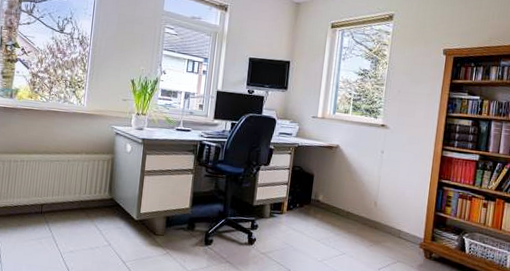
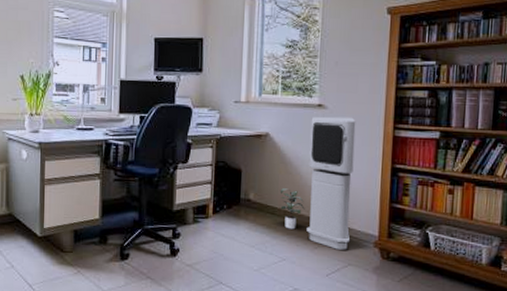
potted plant: none [344,193,365,229] -> present [280,188,305,230]
air purifier: none [364,135,412,249] -> present [306,117,356,250]

